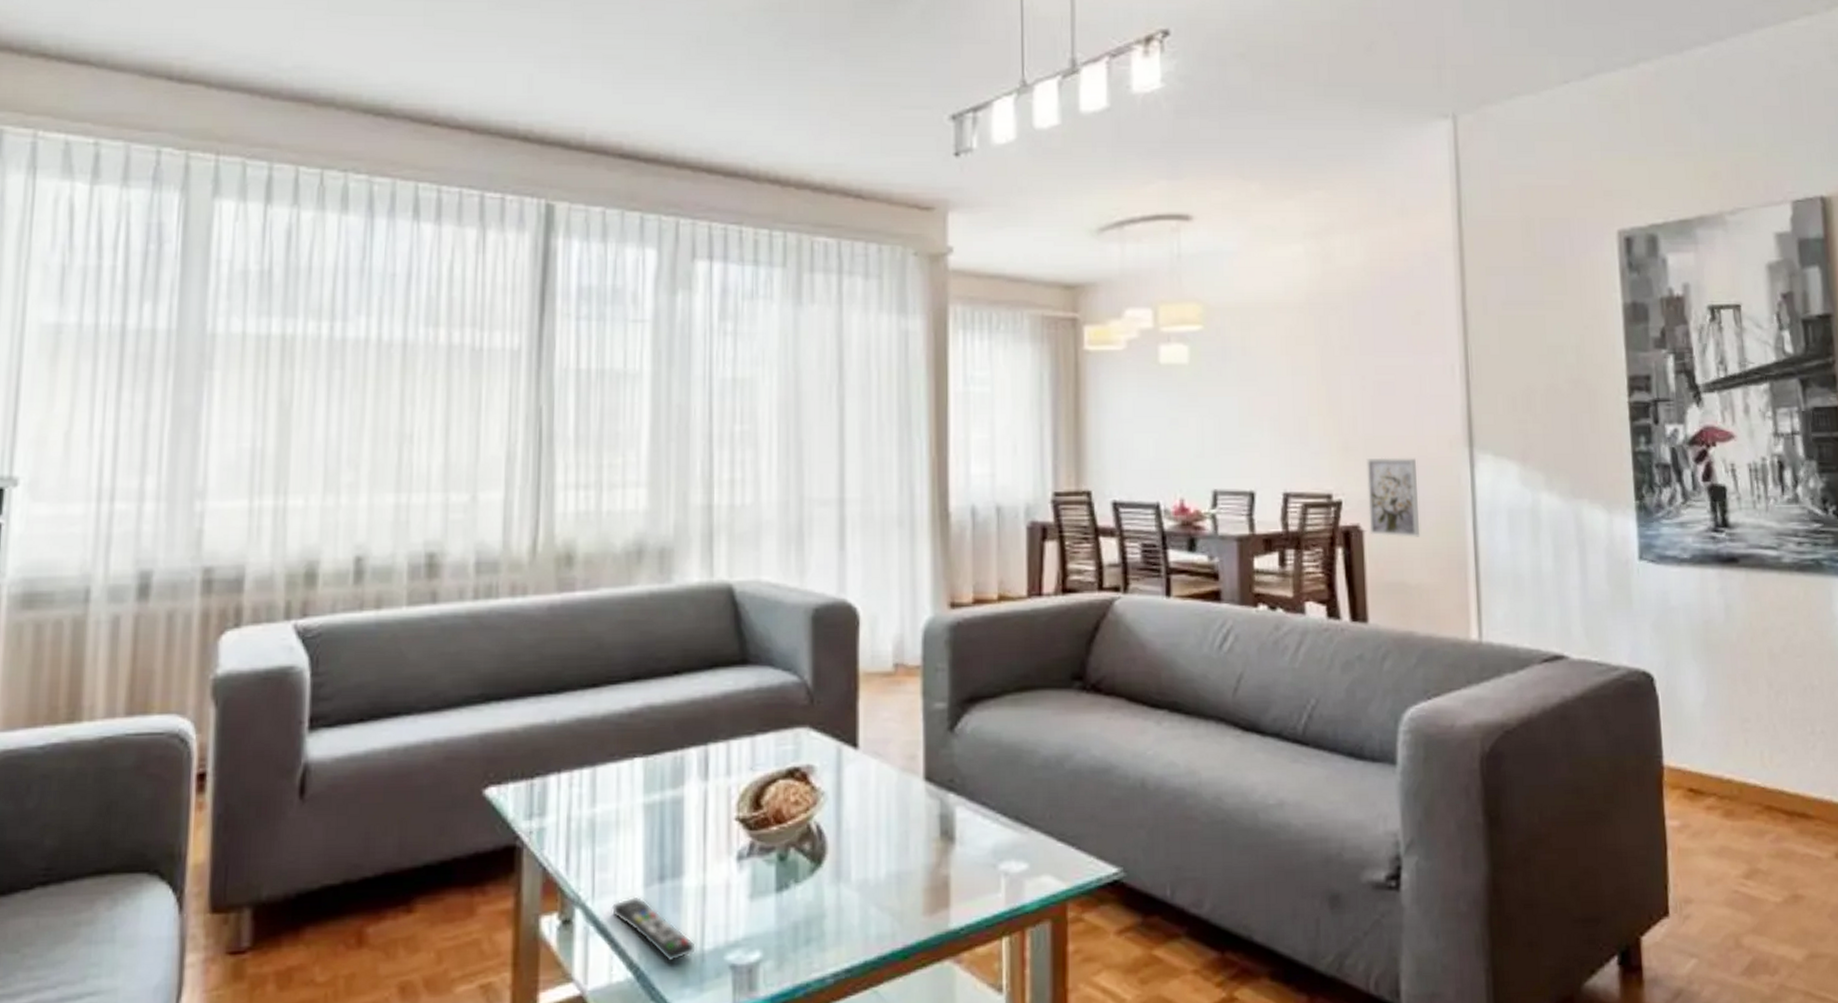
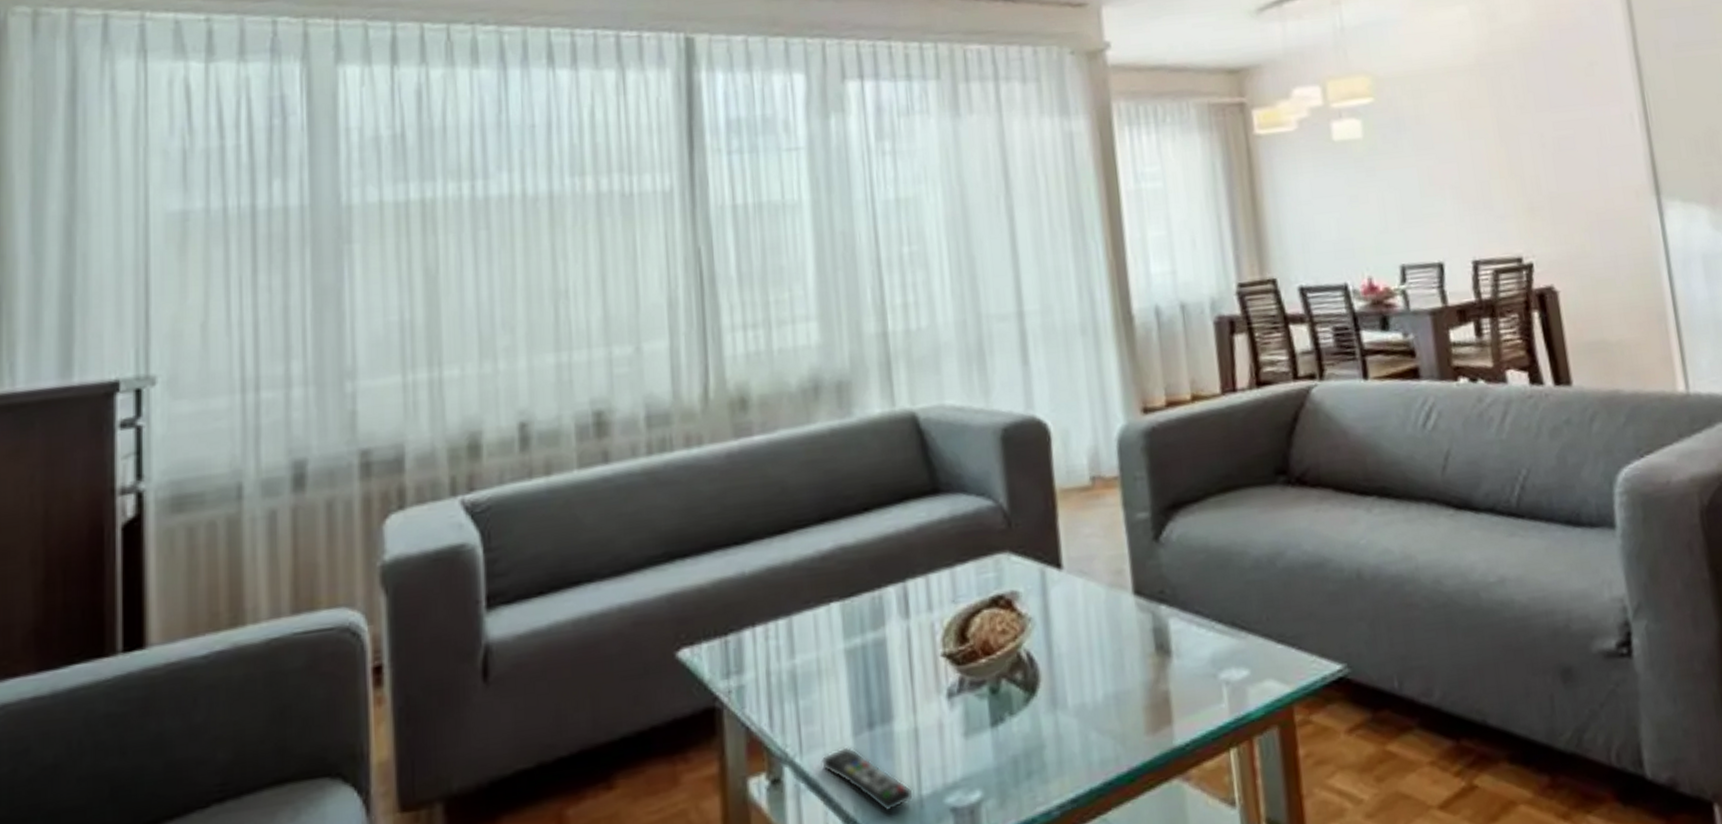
wall art: present [1366,457,1421,537] -> none [1553,212,1616,295]

